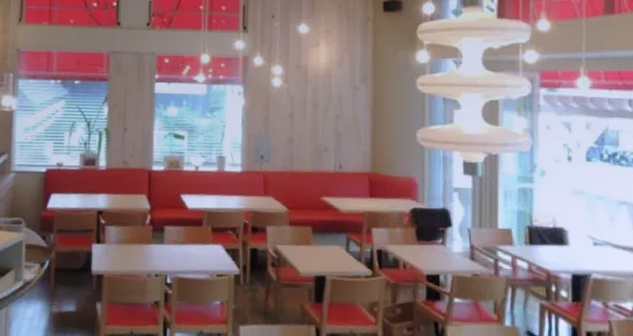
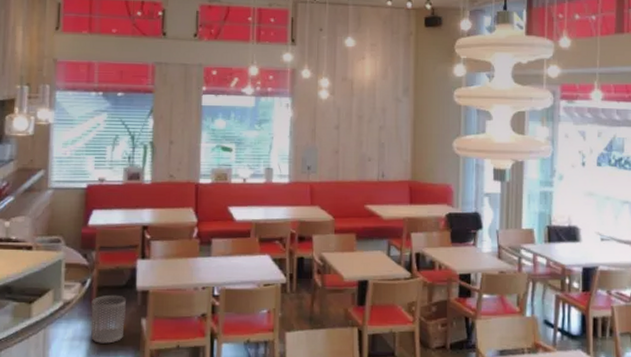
waste bin: none [49,277,82,326] -> present [91,294,126,344]

